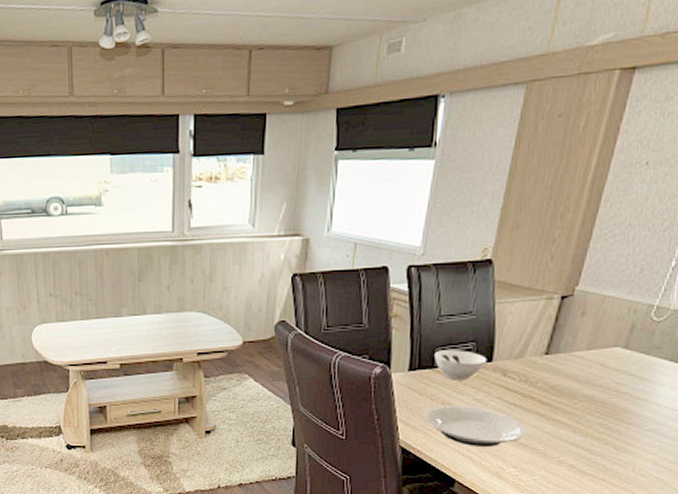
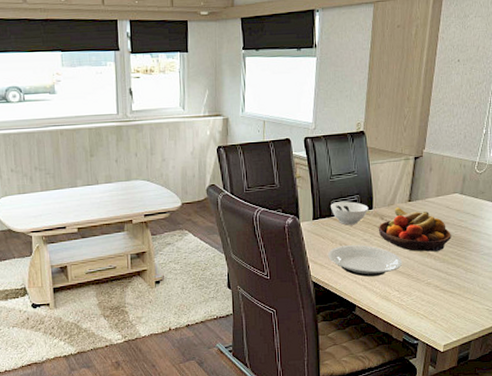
fruit bowl: none [496,361,602,422] -> present [378,207,451,252]

